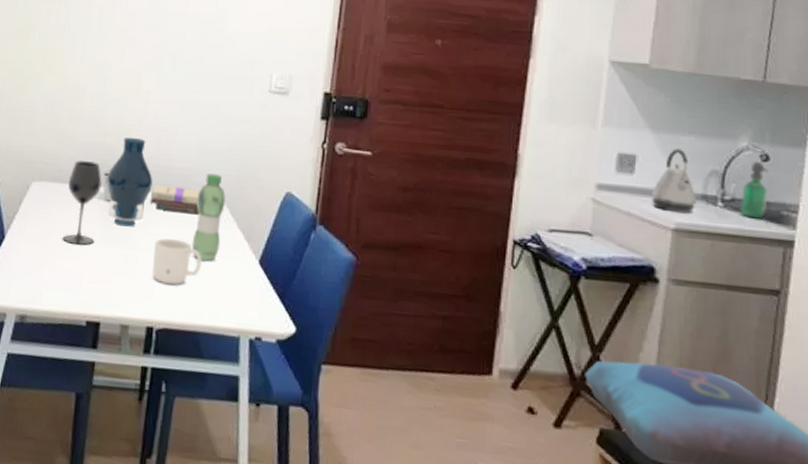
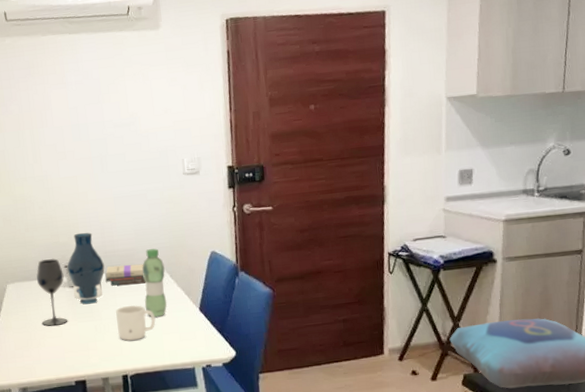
kettle: present [650,148,697,213] -> none [485,158,520,207]
soap dispenser: present [740,162,768,219] -> none [551,156,570,201]

